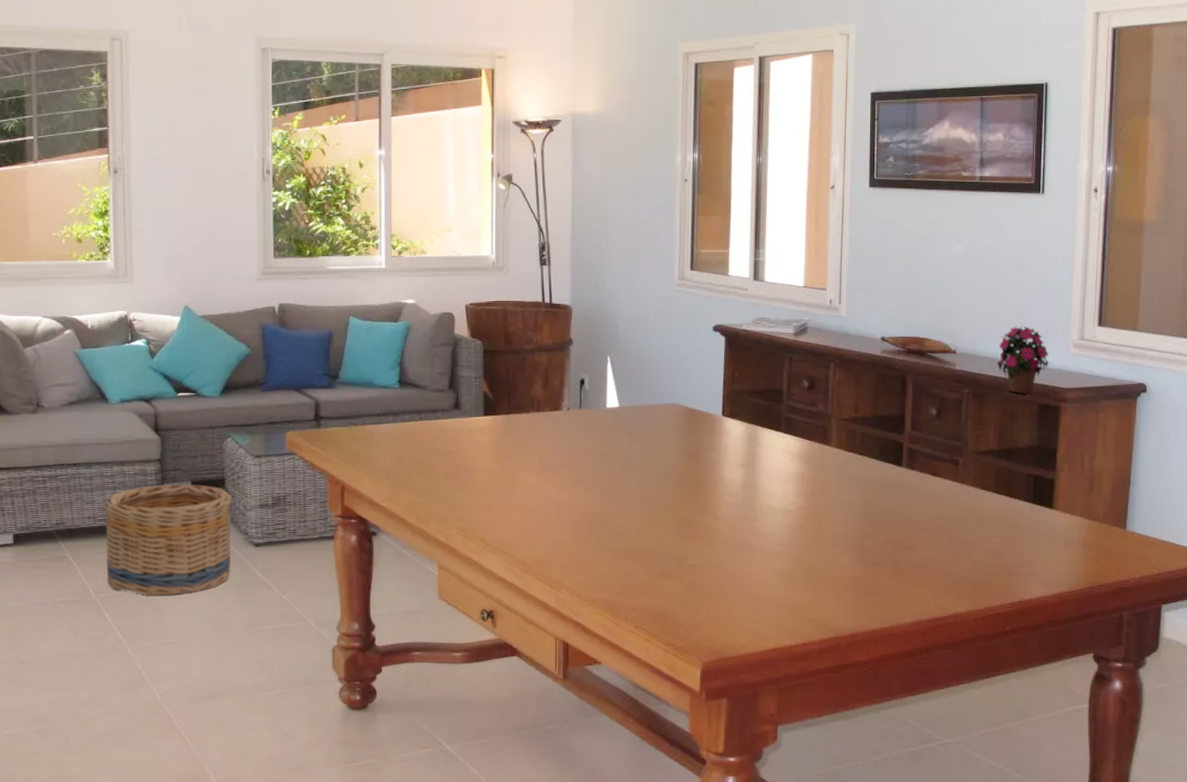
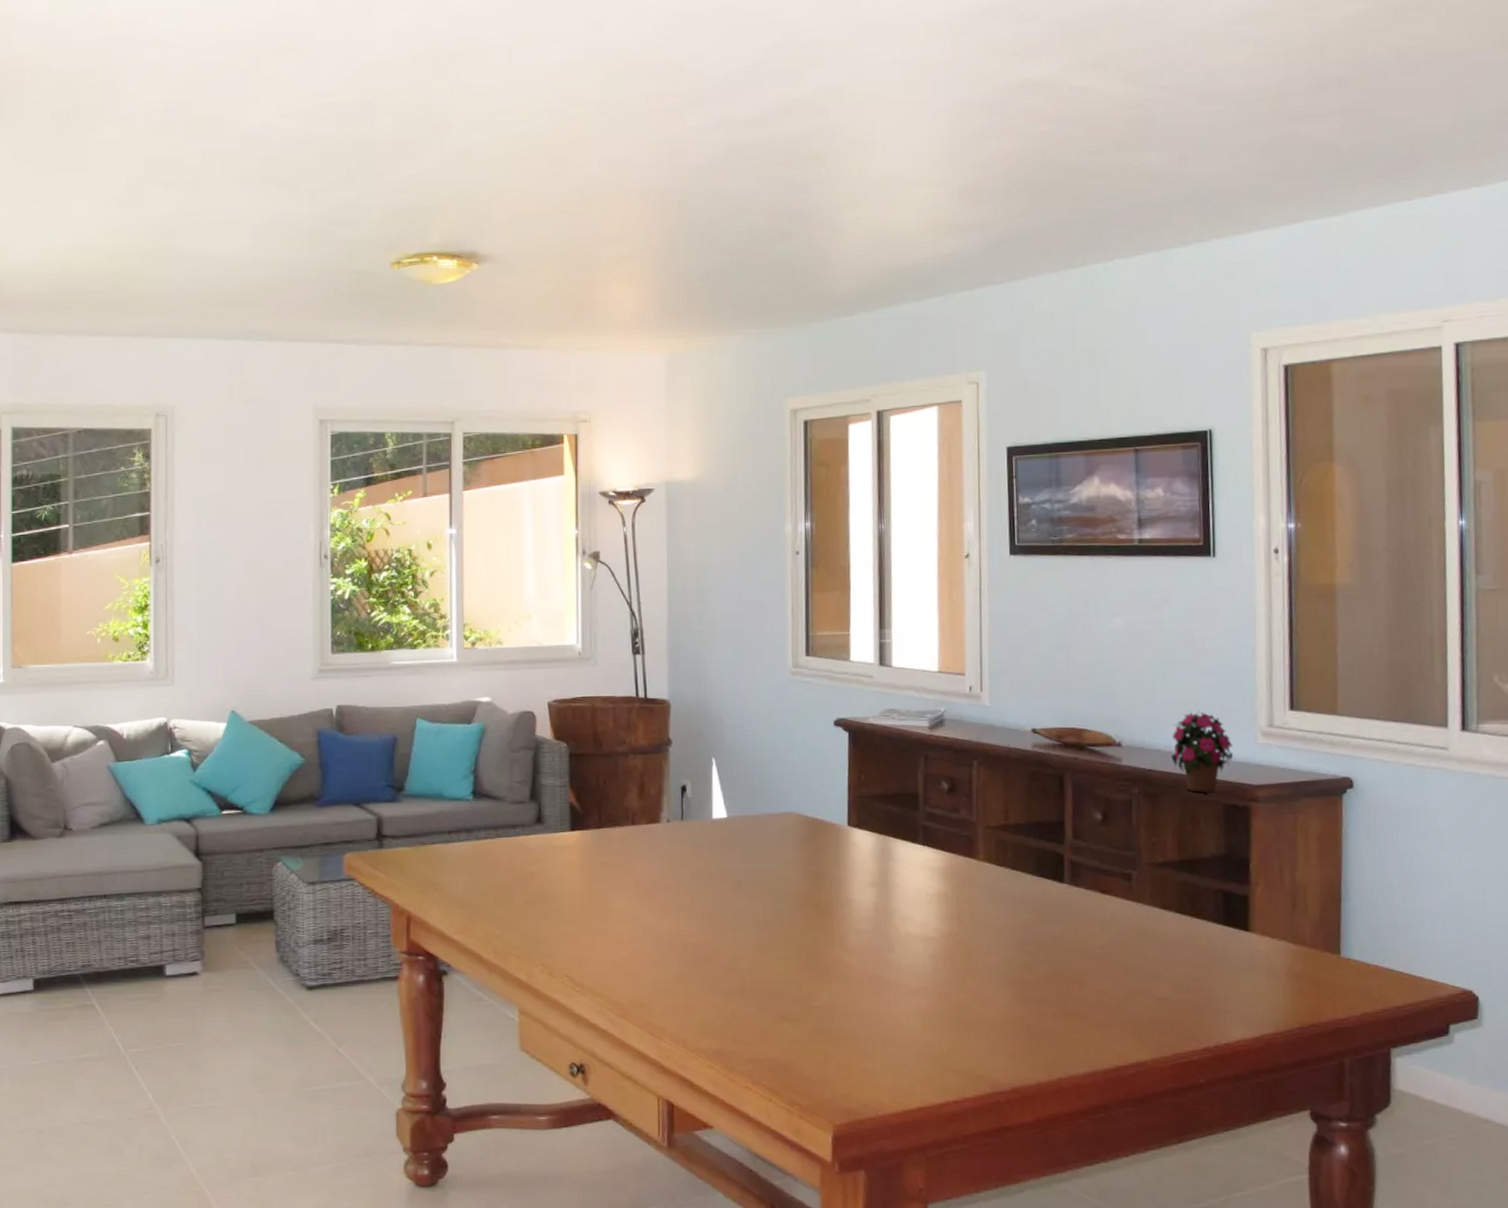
basket: present [103,483,232,596] -> none [135,917,282,1050]

